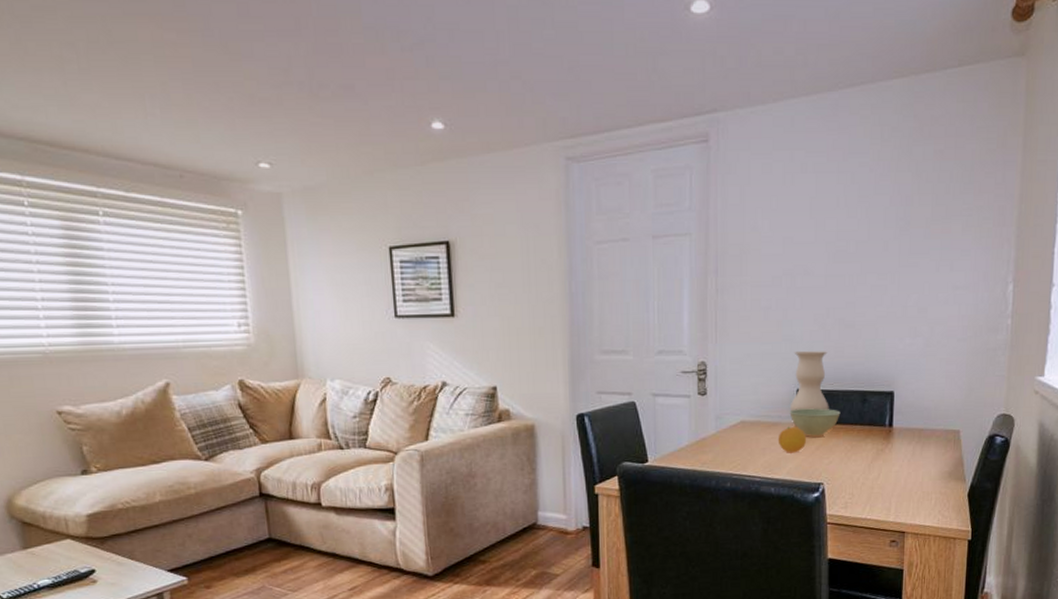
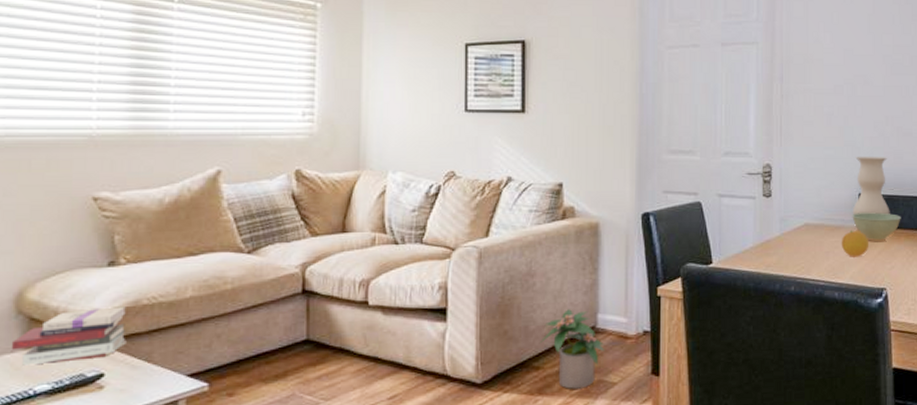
books: none [10,511,110,564] -> present [11,306,126,366]
potted plant: none [485,507,547,580] -> present [540,309,605,389]

